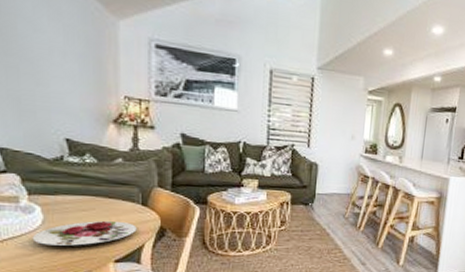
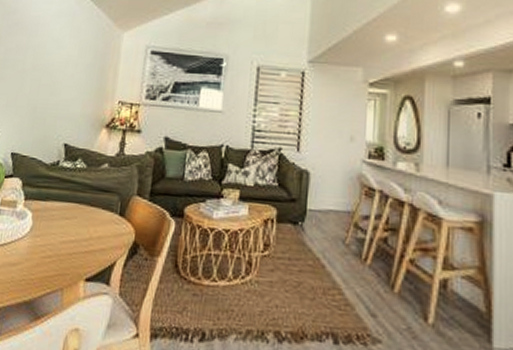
plate: present [32,220,137,246] -> none [19,230,111,259]

